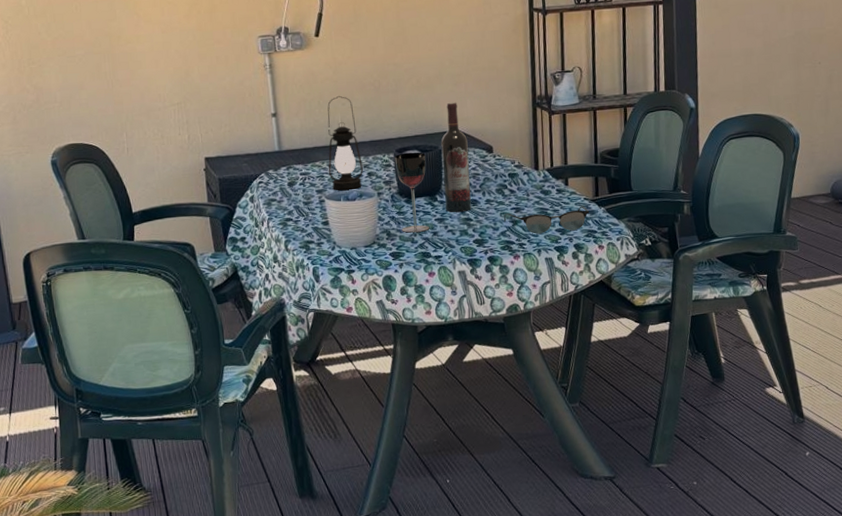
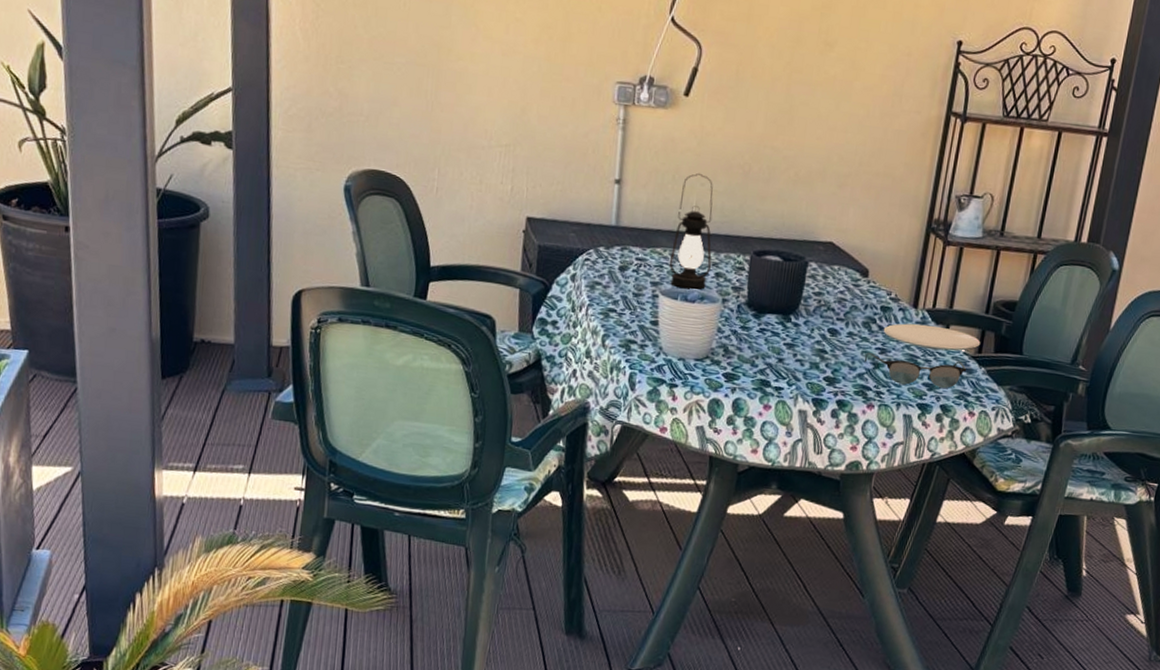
wineglass: present [394,152,430,233] -> none [742,257,788,356]
wine bottle: present [441,102,472,212] -> none [799,206,841,341]
plate: none [514,181,596,201] -> present [883,323,981,351]

